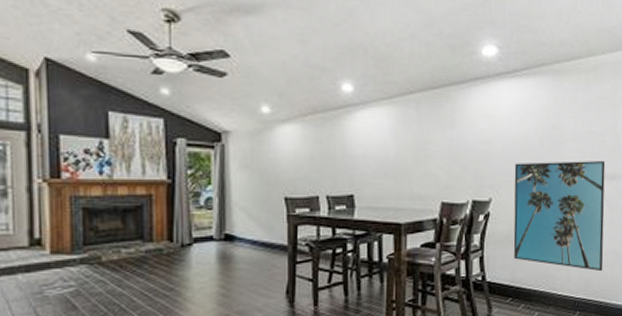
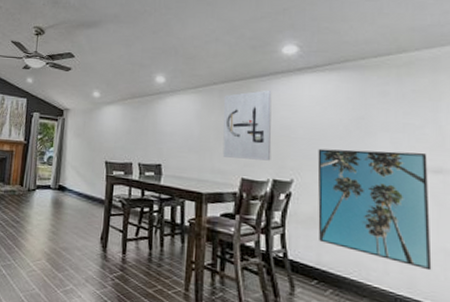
wall art: none [421,99,471,180] -> present [222,90,272,161]

